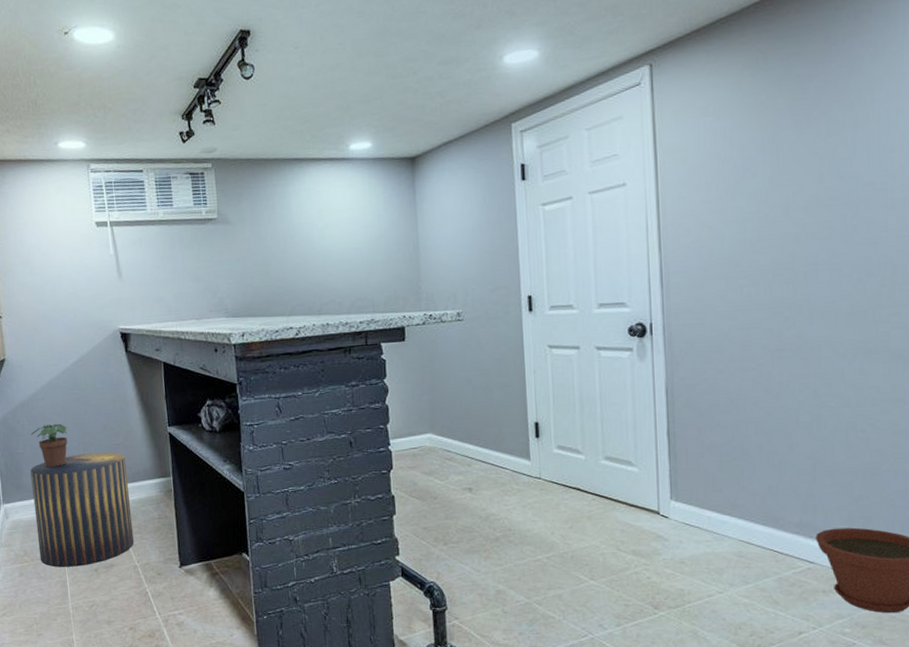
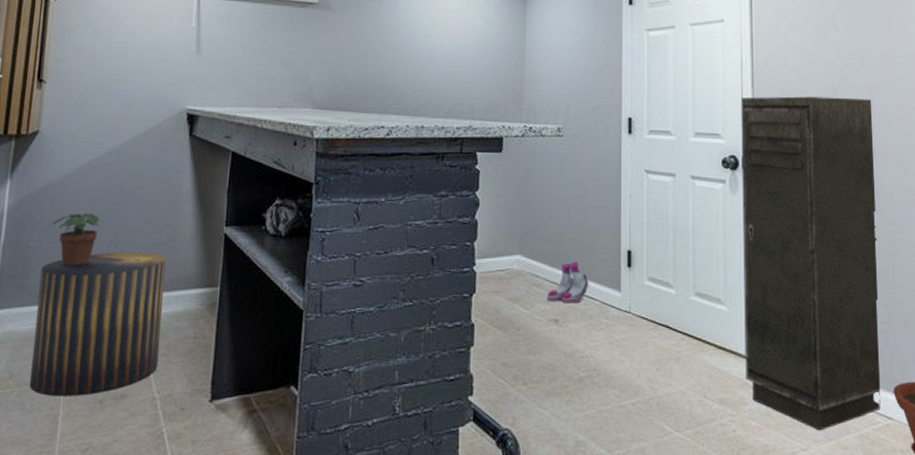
boots: none [459,436,499,473] -> present [546,262,589,302]
storage cabinet: none [647,249,803,576] -> present [741,96,881,431]

